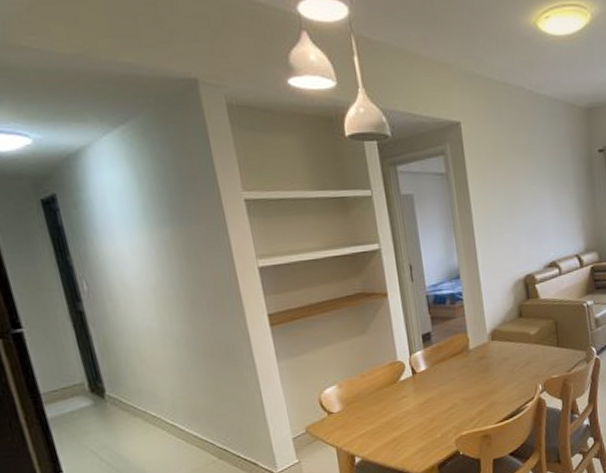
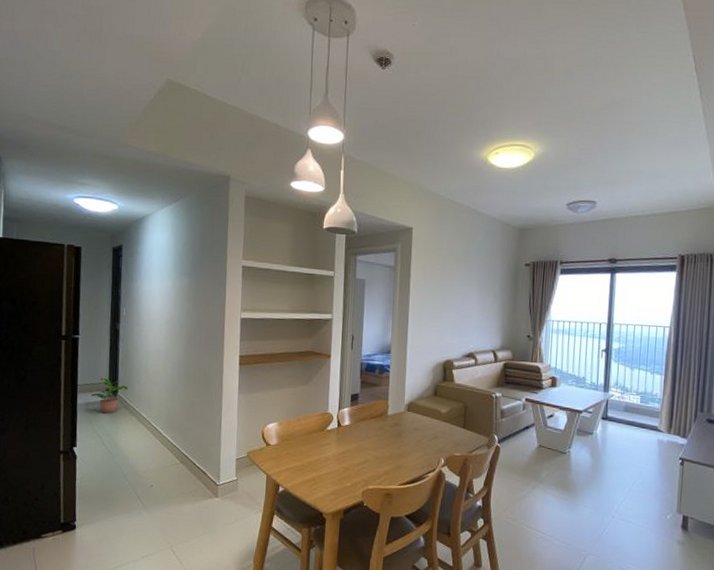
potted plant: none [66,377,120,423] -> present [92,378,129,414]

